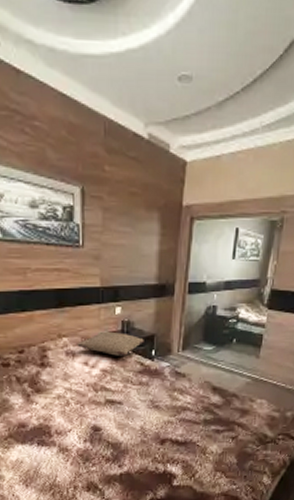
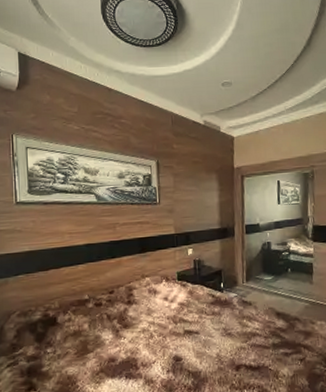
pillow: present [77,331,144,356] -> none [157,269,213,291]

